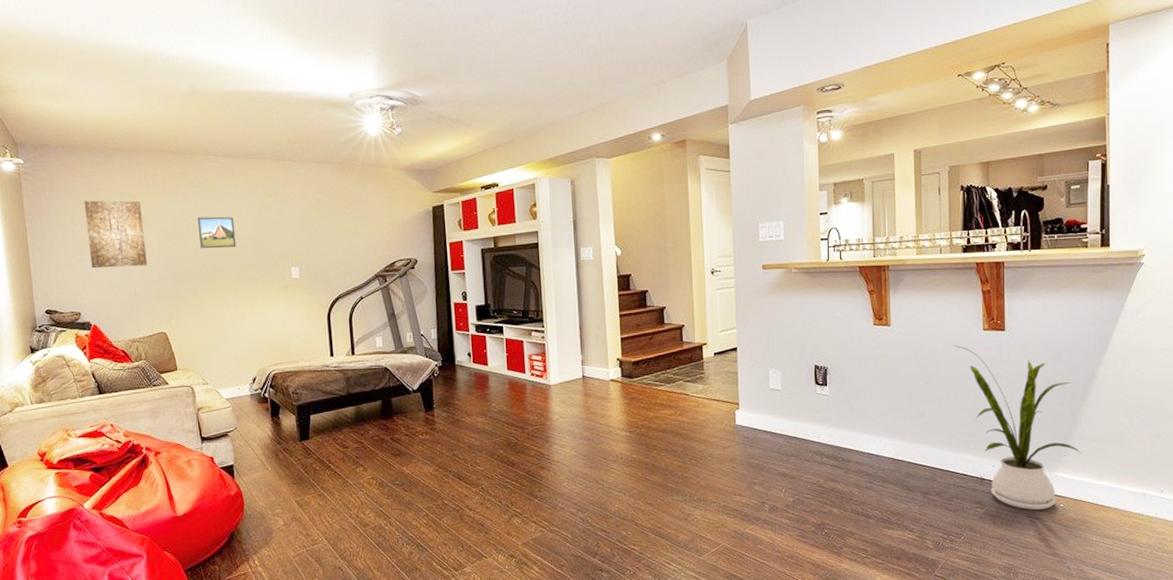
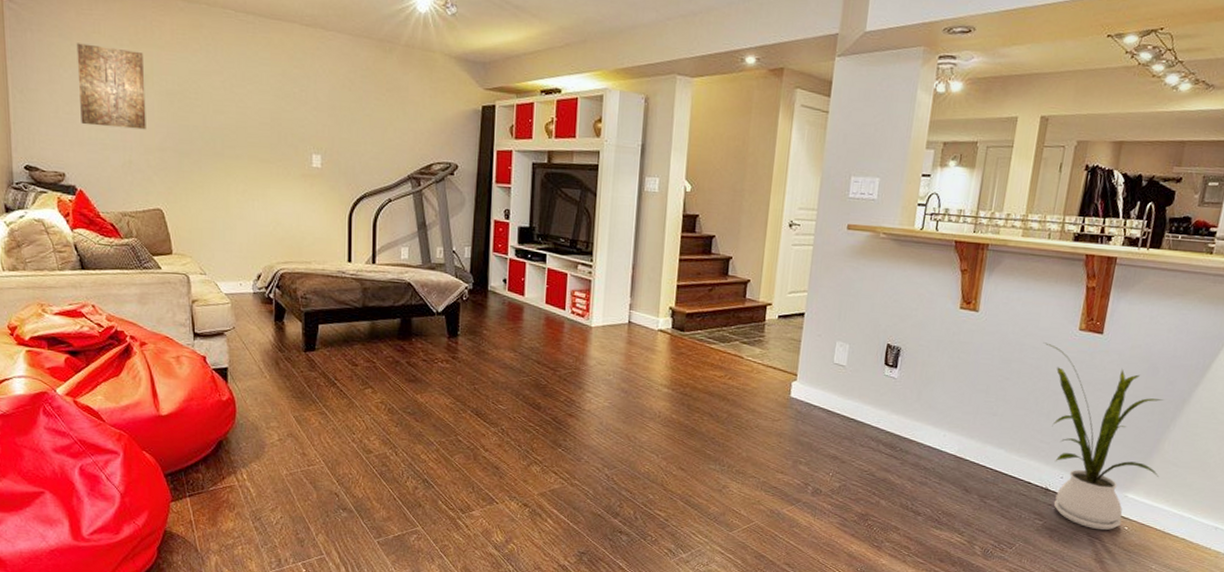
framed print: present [197,216,237,249] -> none [208,81,251,123]

